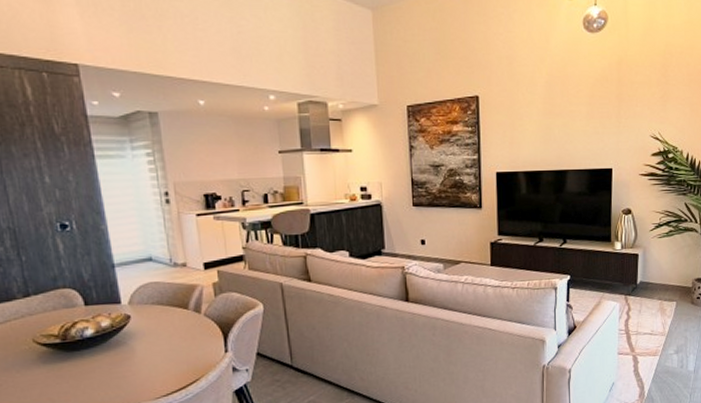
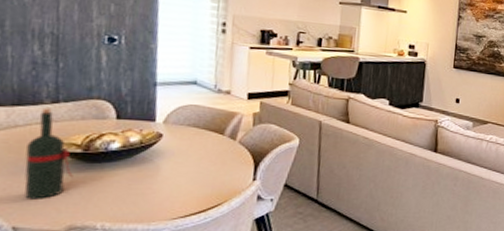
wine bottle: none [11,302,58,393] -> present [24,108,73,199]

